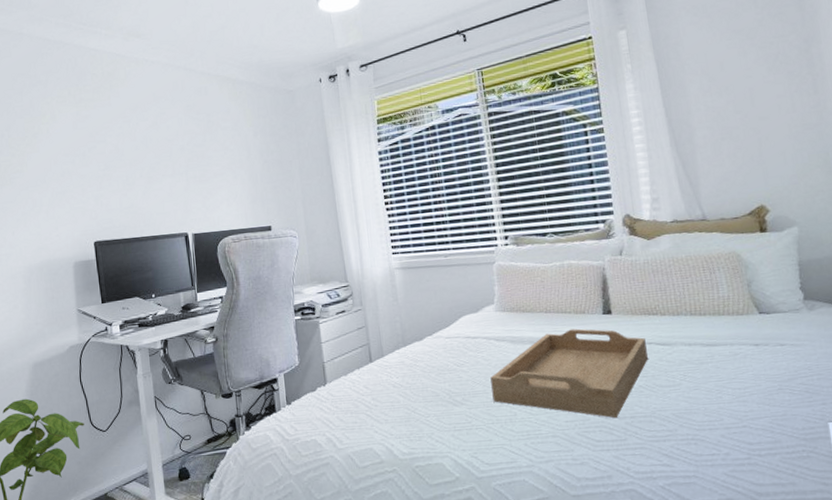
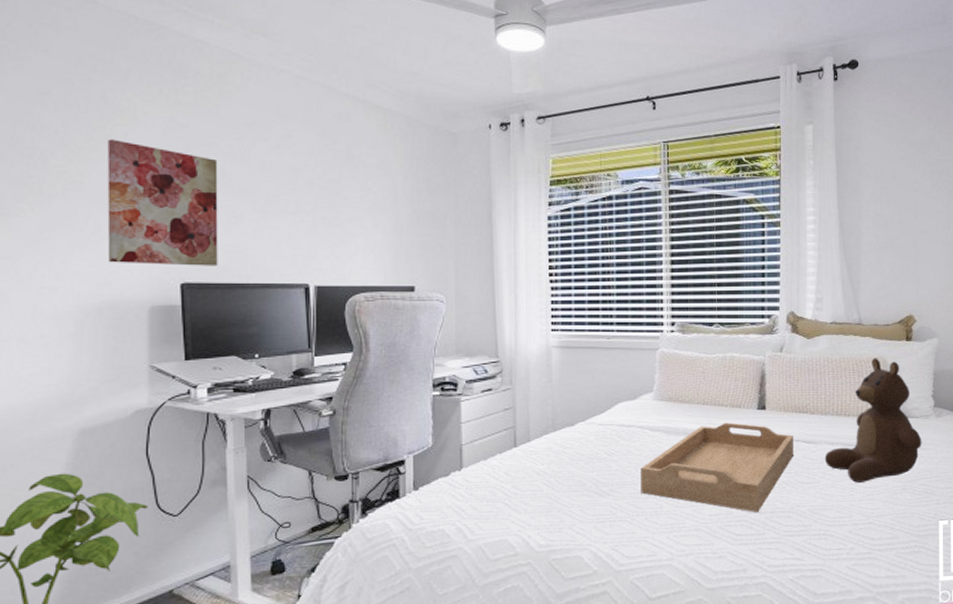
wall art: none [36,135,119,231] -> present [107,139,218,266]
teddy bear: none [682,253,796,384] -> present [824,358,922,483]

